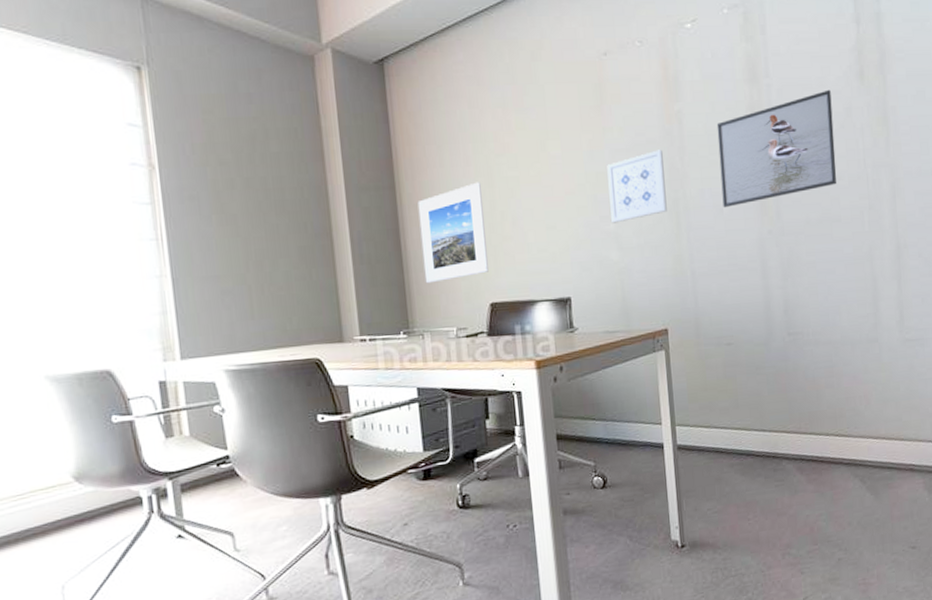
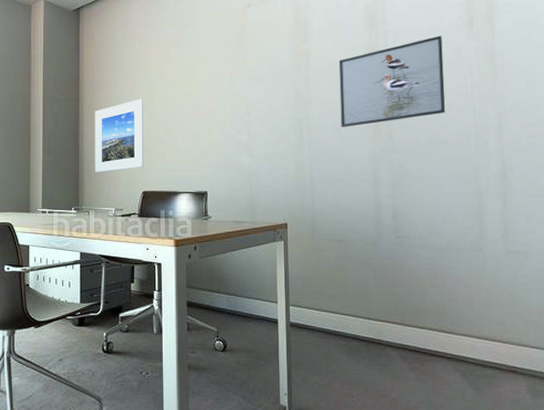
wall art: present [607,149,667,223] -> none [244,79,292,135]

